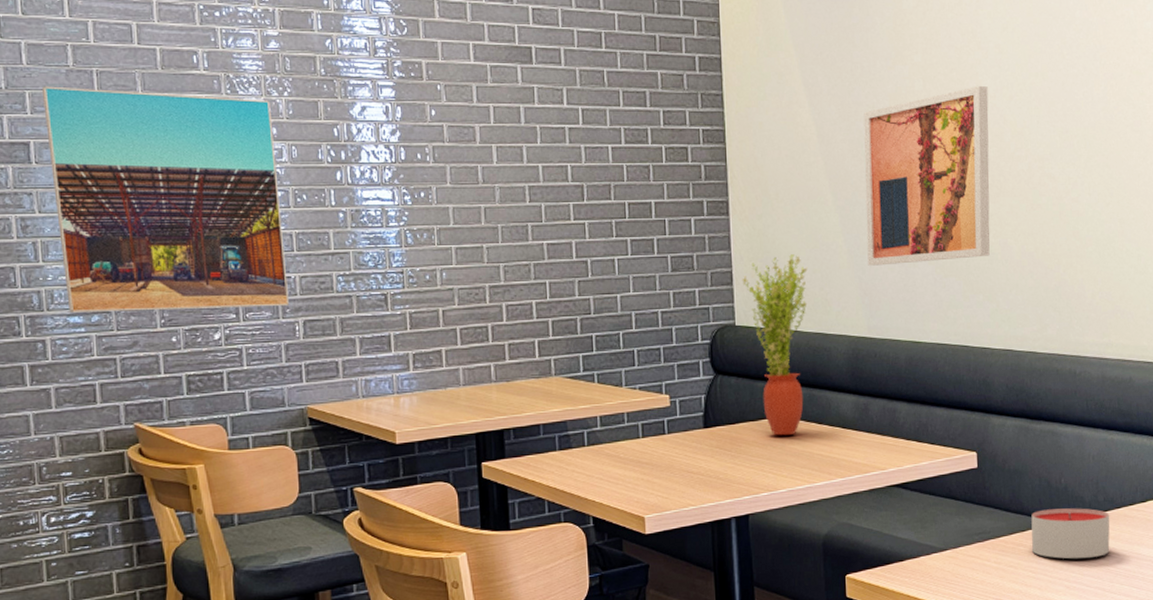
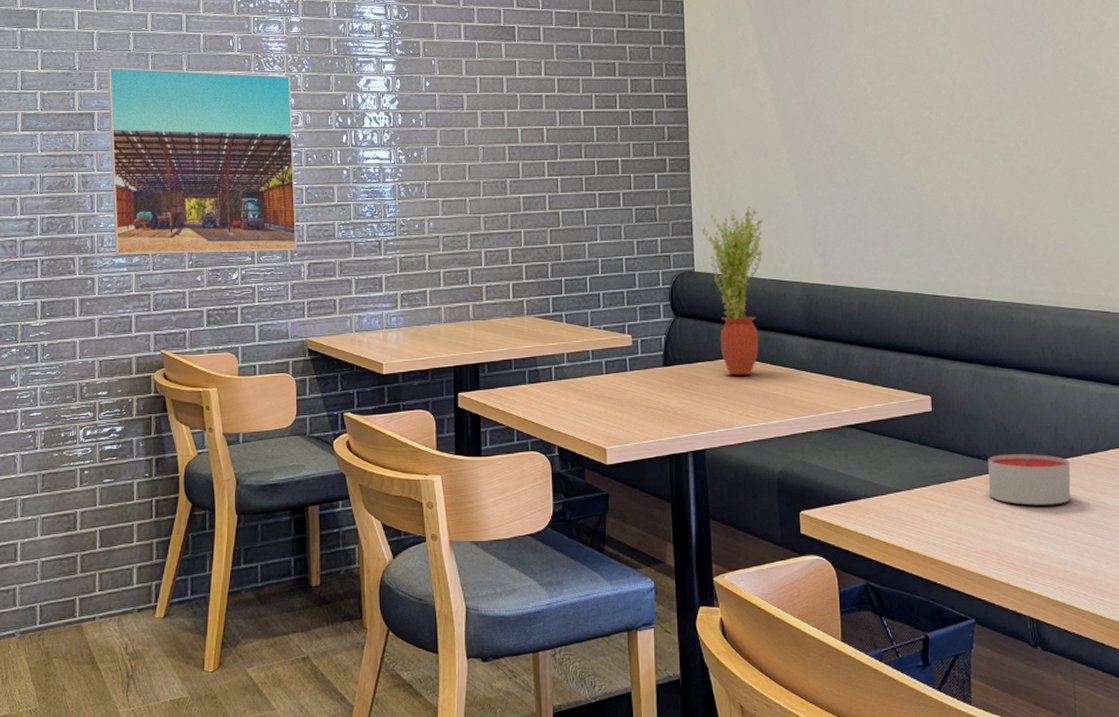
wall art: present [864,85,990,266] -> none [817,52,942,218]

